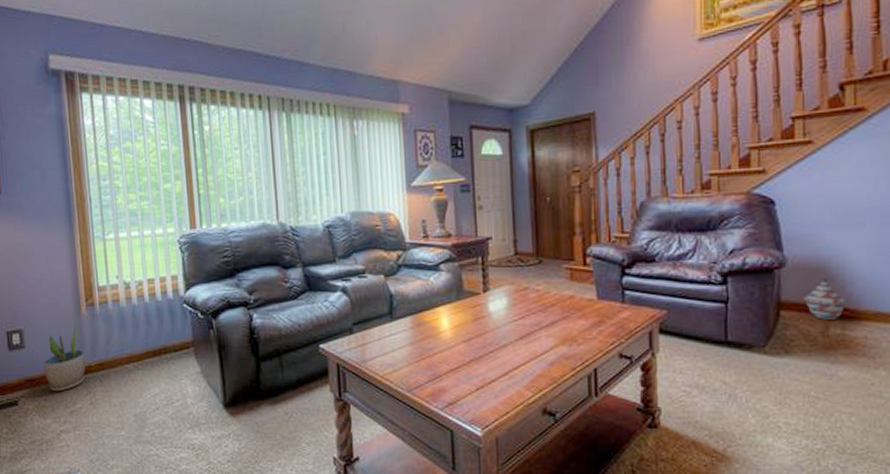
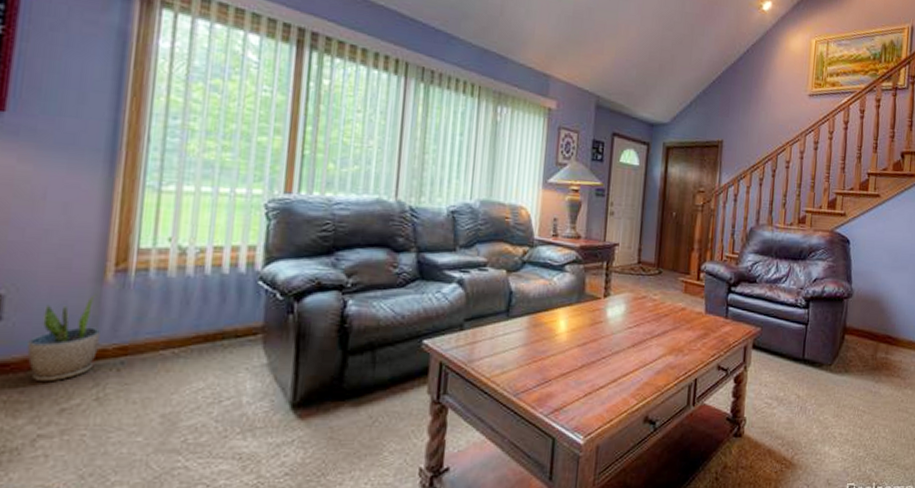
woven basket: present [803,276,847,320] -> none [861,308,891,345]

